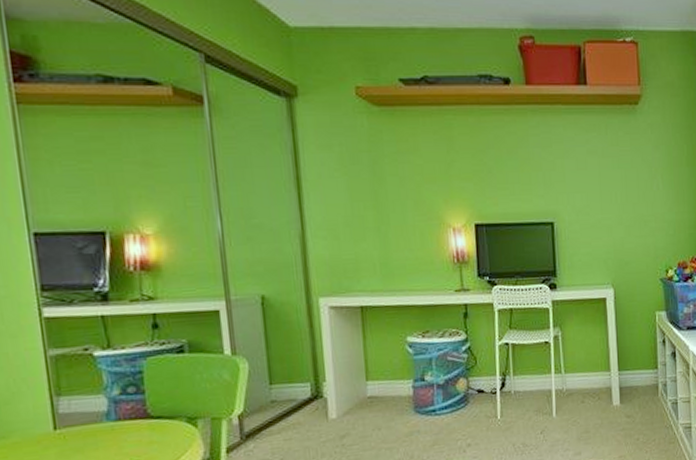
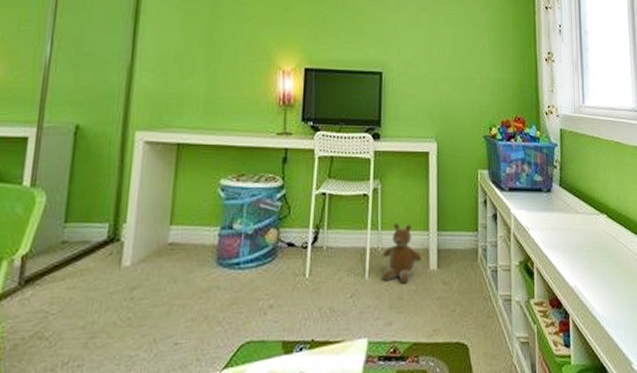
stuffed bear: none [567,366,605,419] -> present [382,223,422,284]

